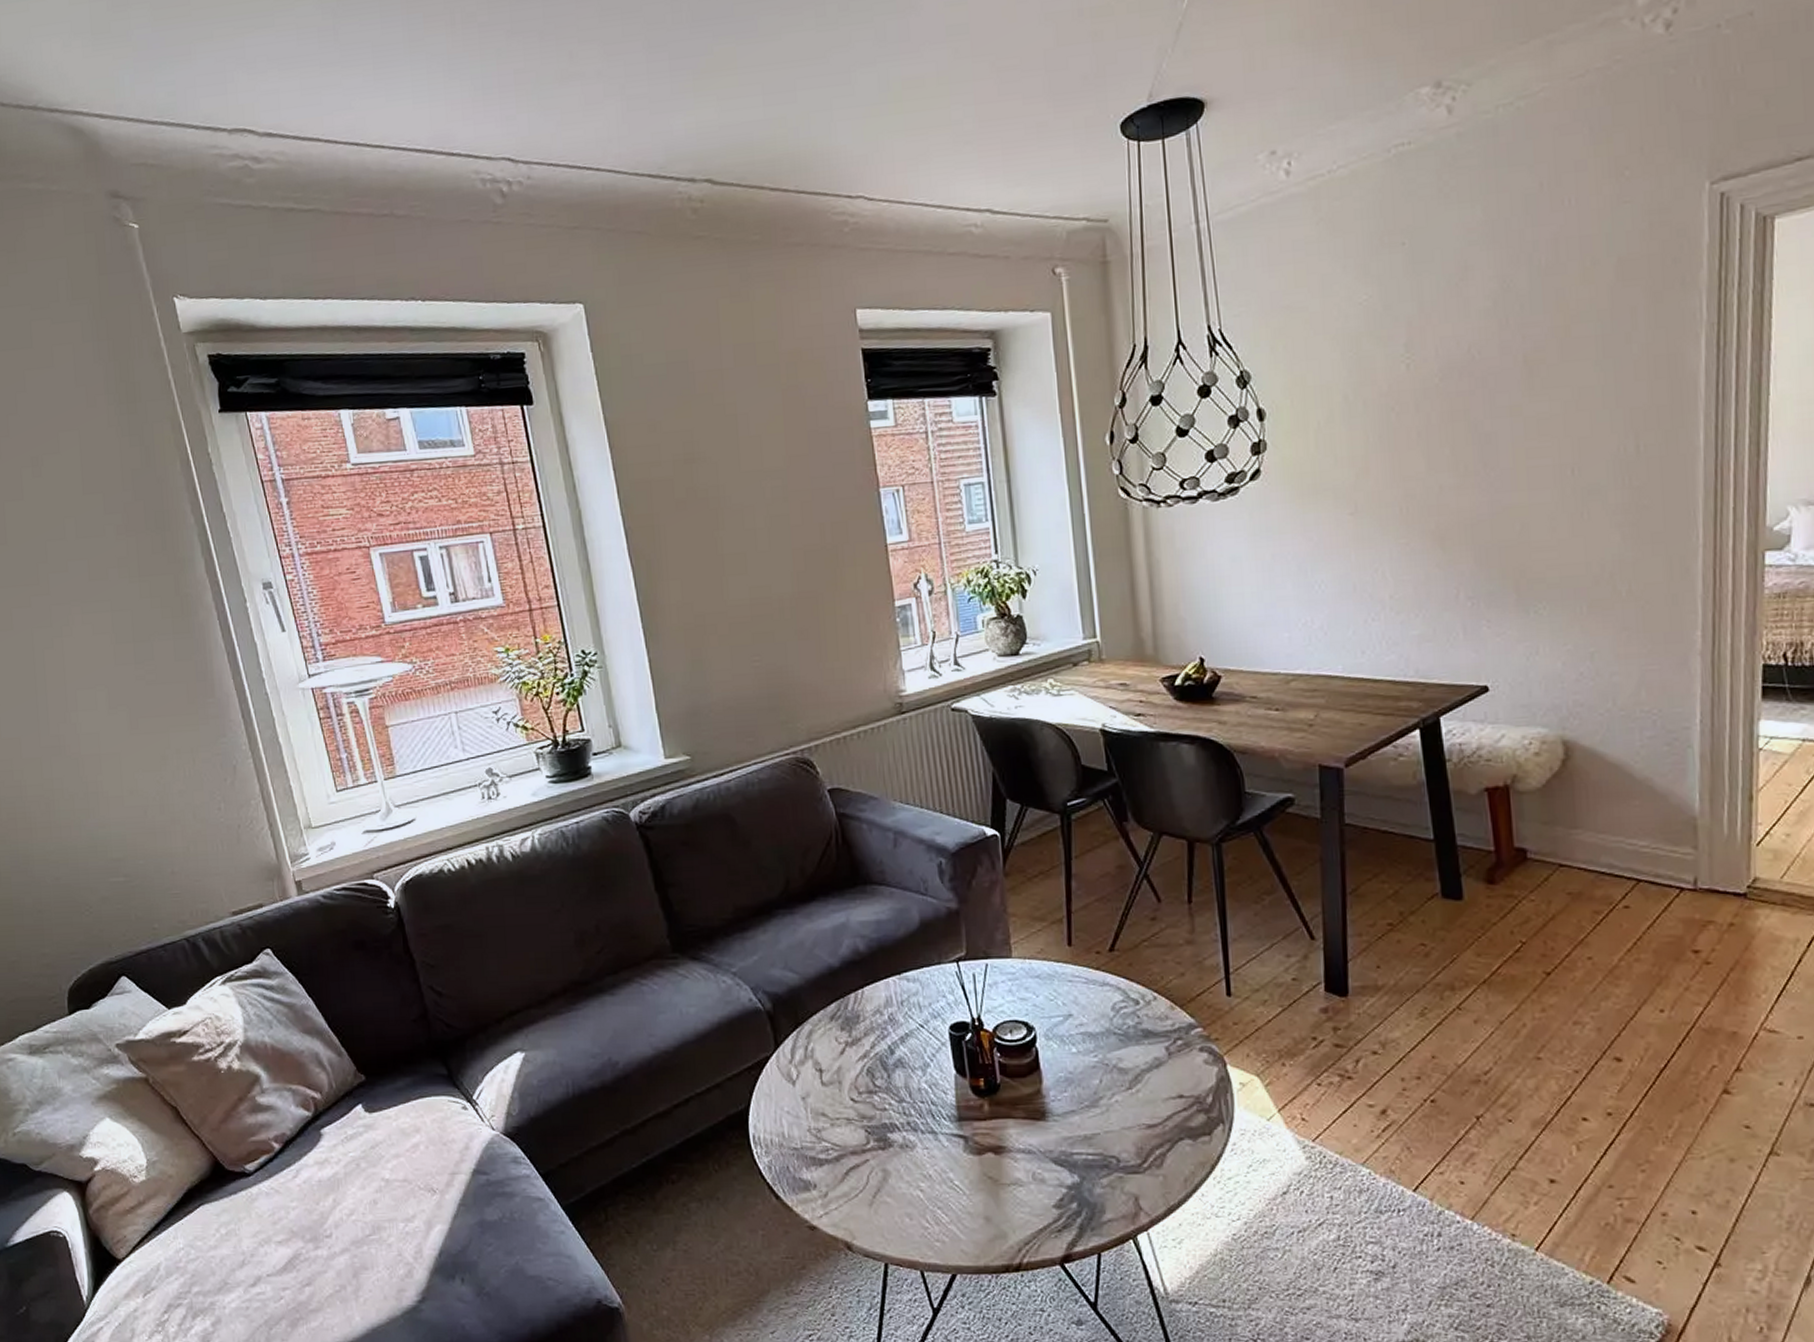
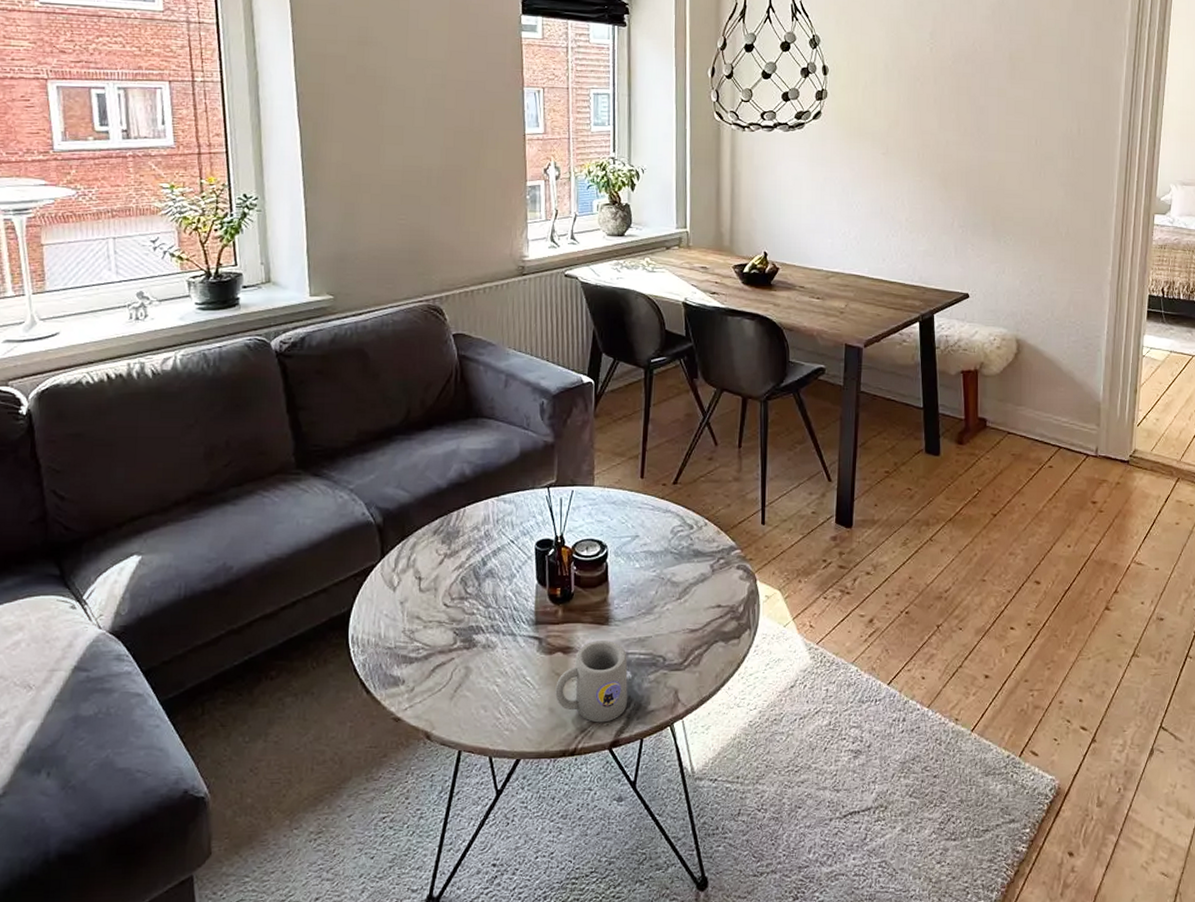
mug: none [989,1139,1077,1234] -> present [555,640,628,723]

